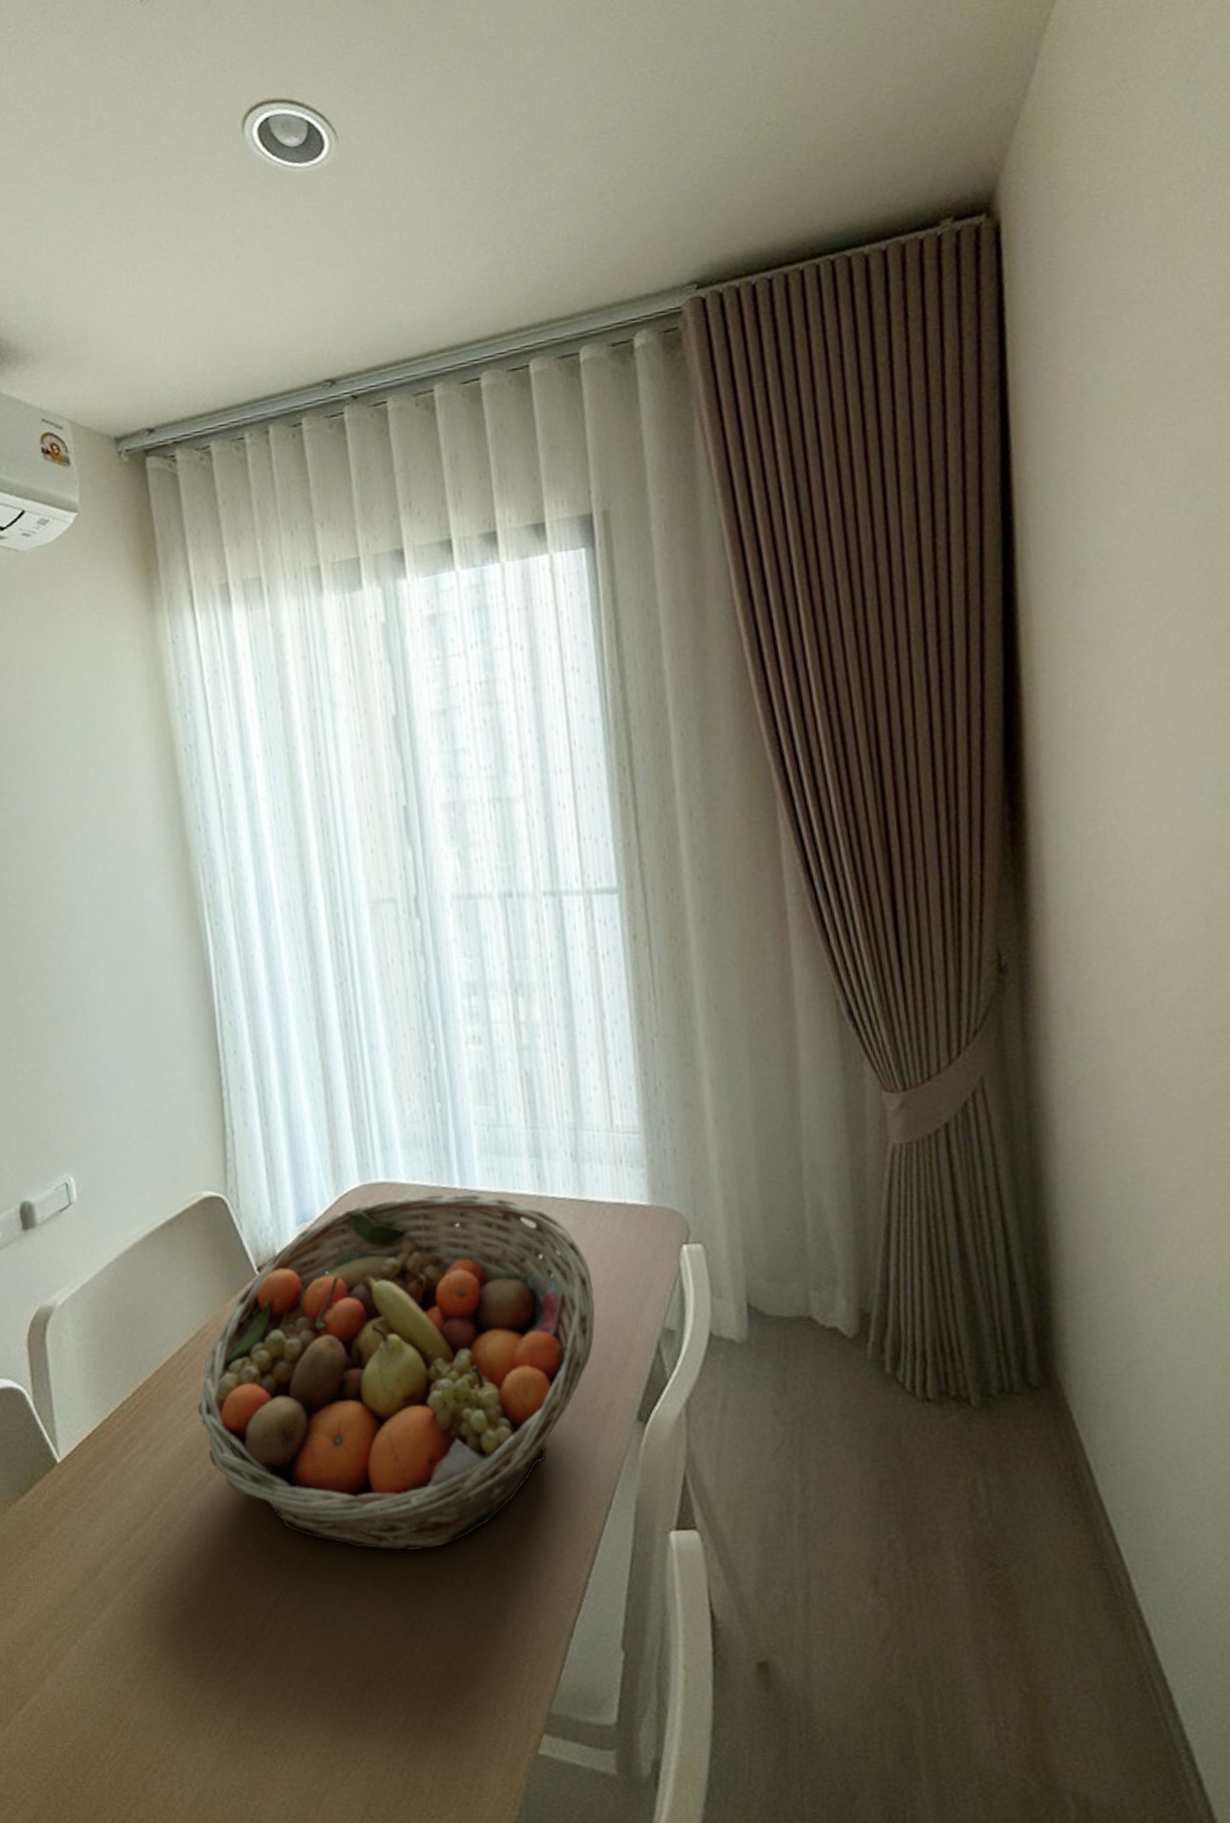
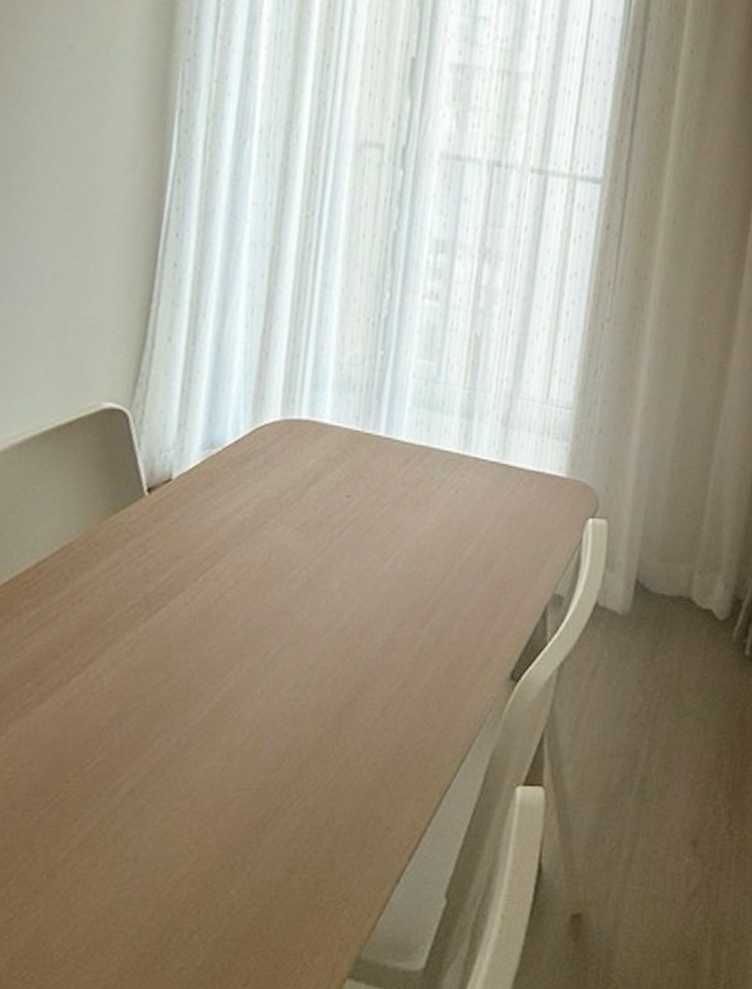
fruit basket: present [197,1194,595,1552] -> none [43,438,496,791]

